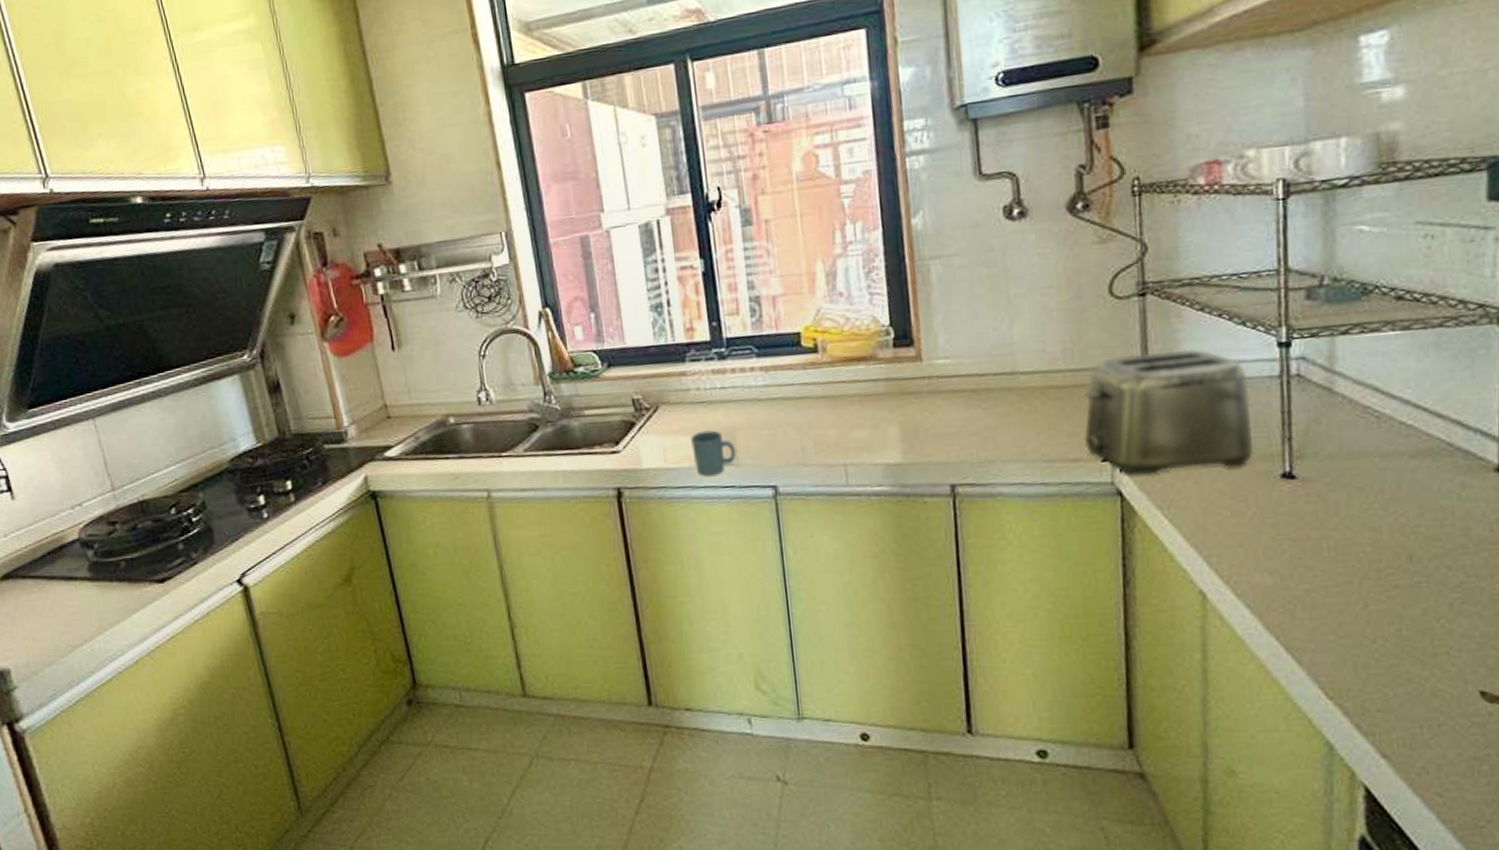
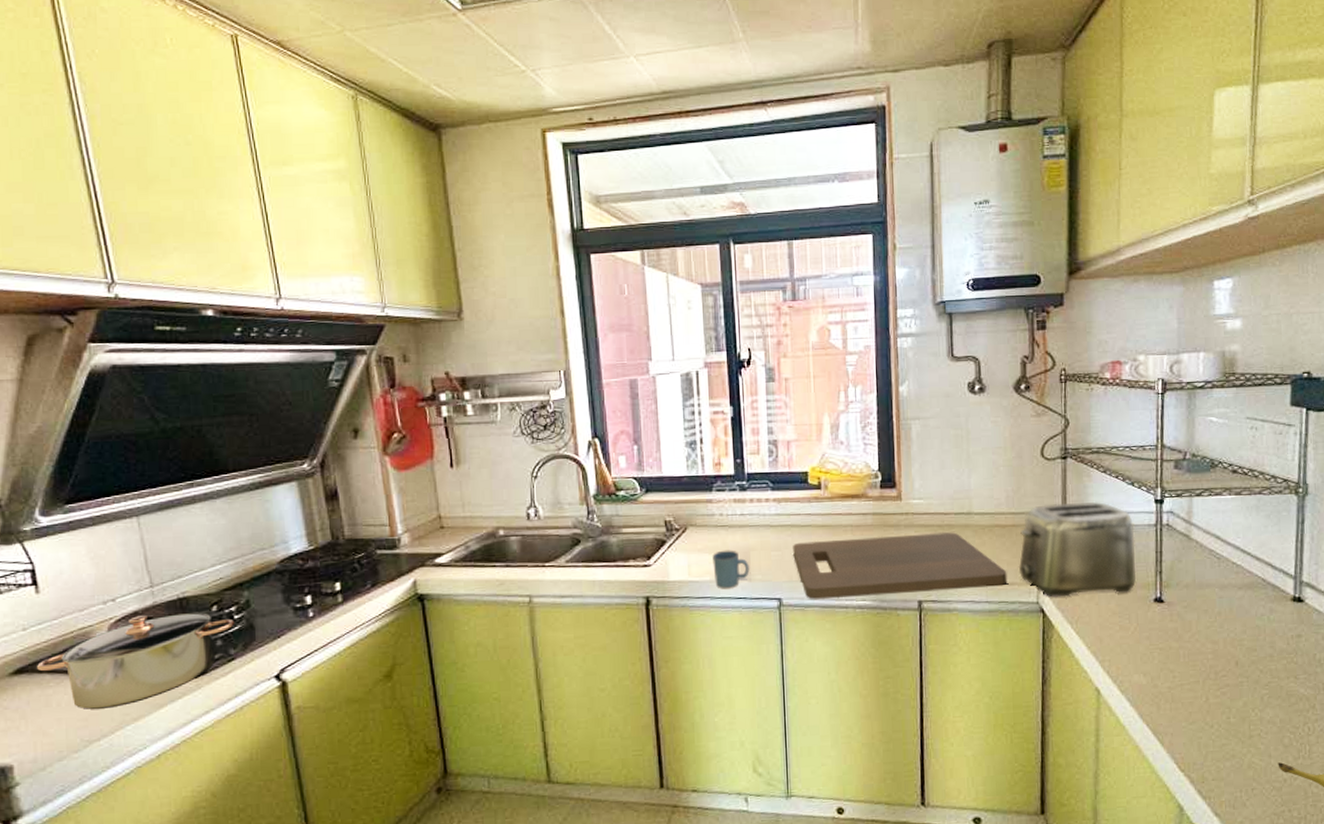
cooking pot: none [20,516,194,615] -> present [37,613,235,709]
cutting board: none [787,398,1070,487] -> present [793,532,1007,600]

